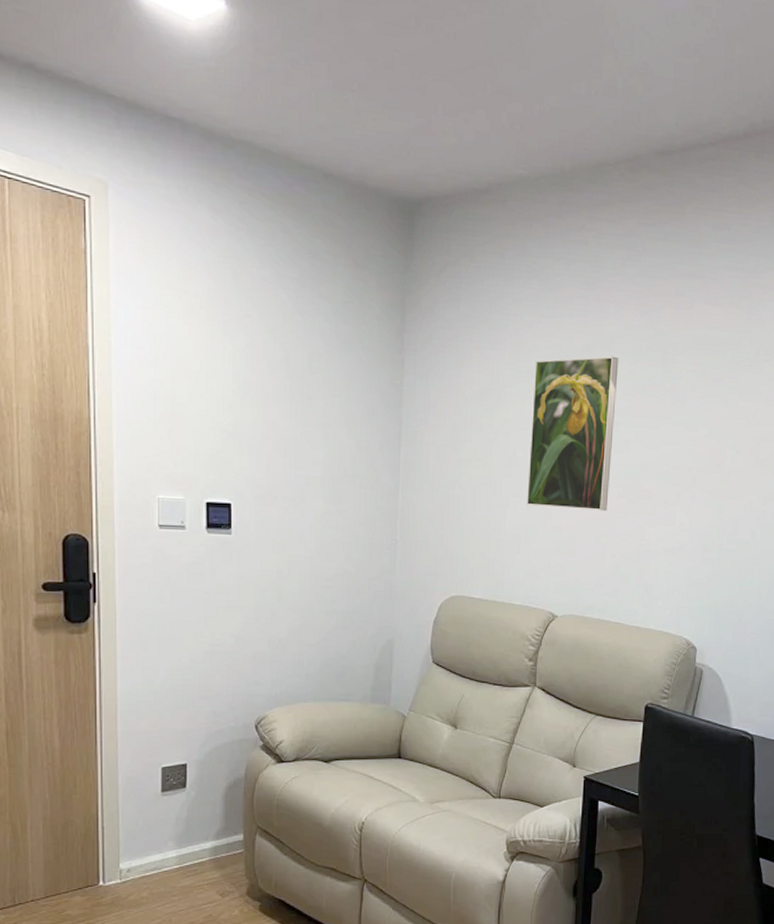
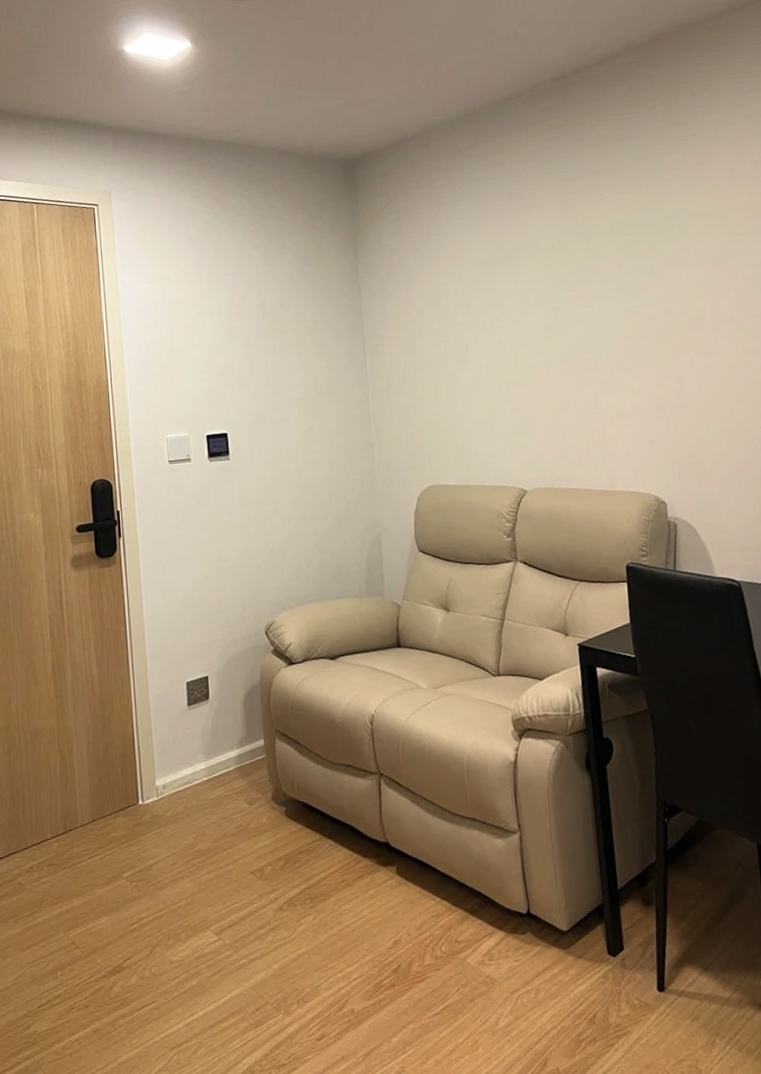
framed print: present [527,356,619,511] -> none [473,252,558,394]

